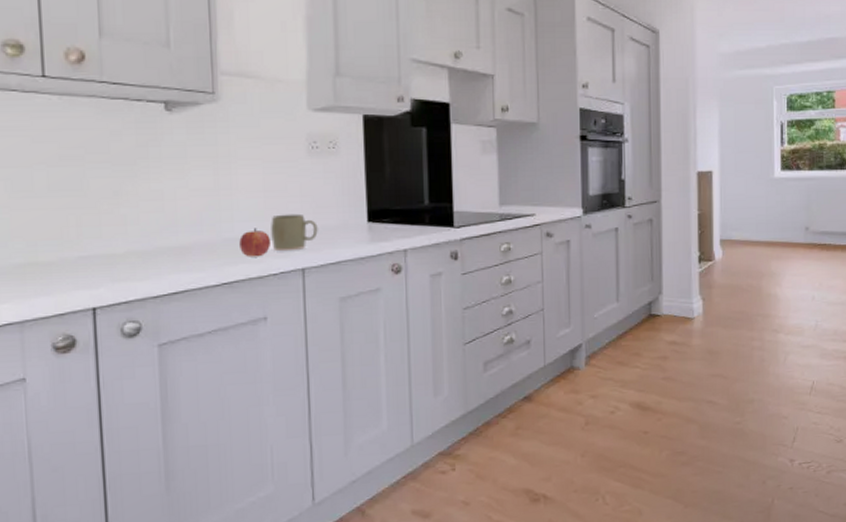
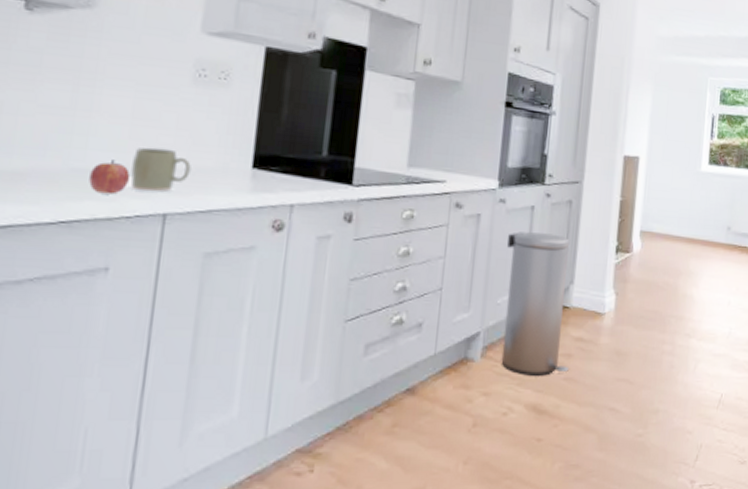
pedal bin: none [597,251,666,378] -> present [501,232,570,376]

